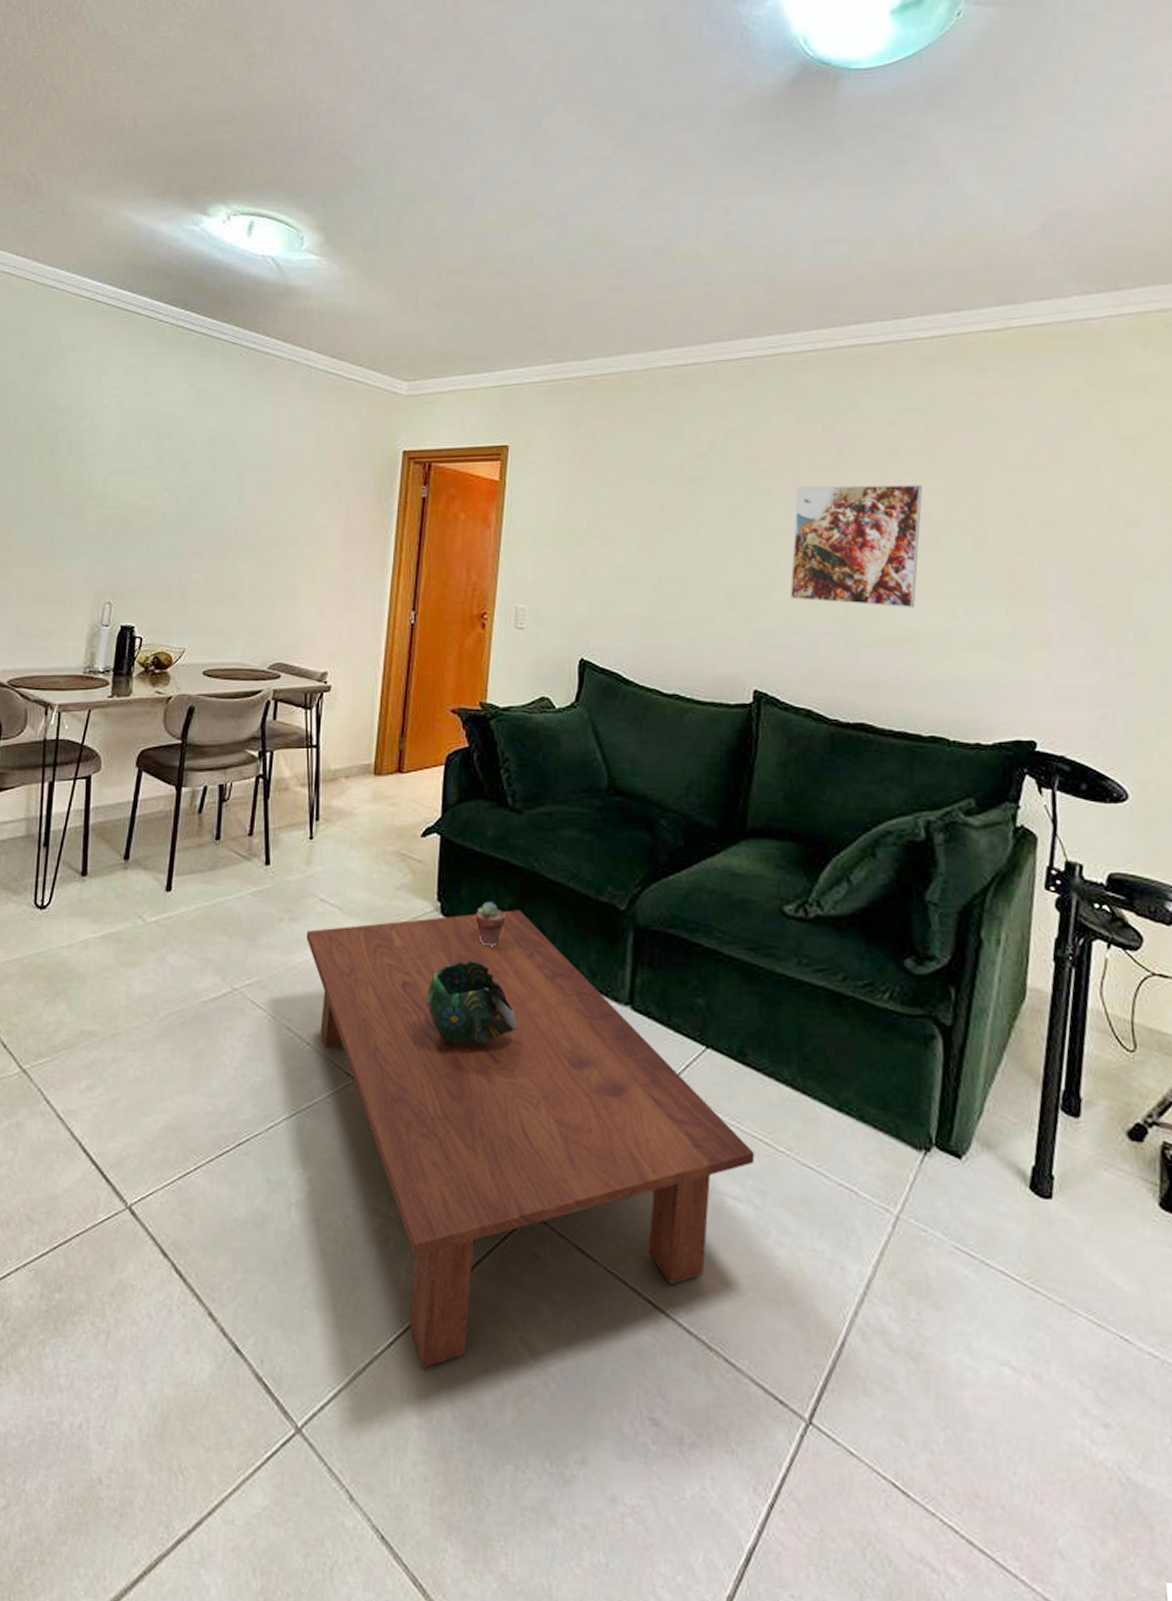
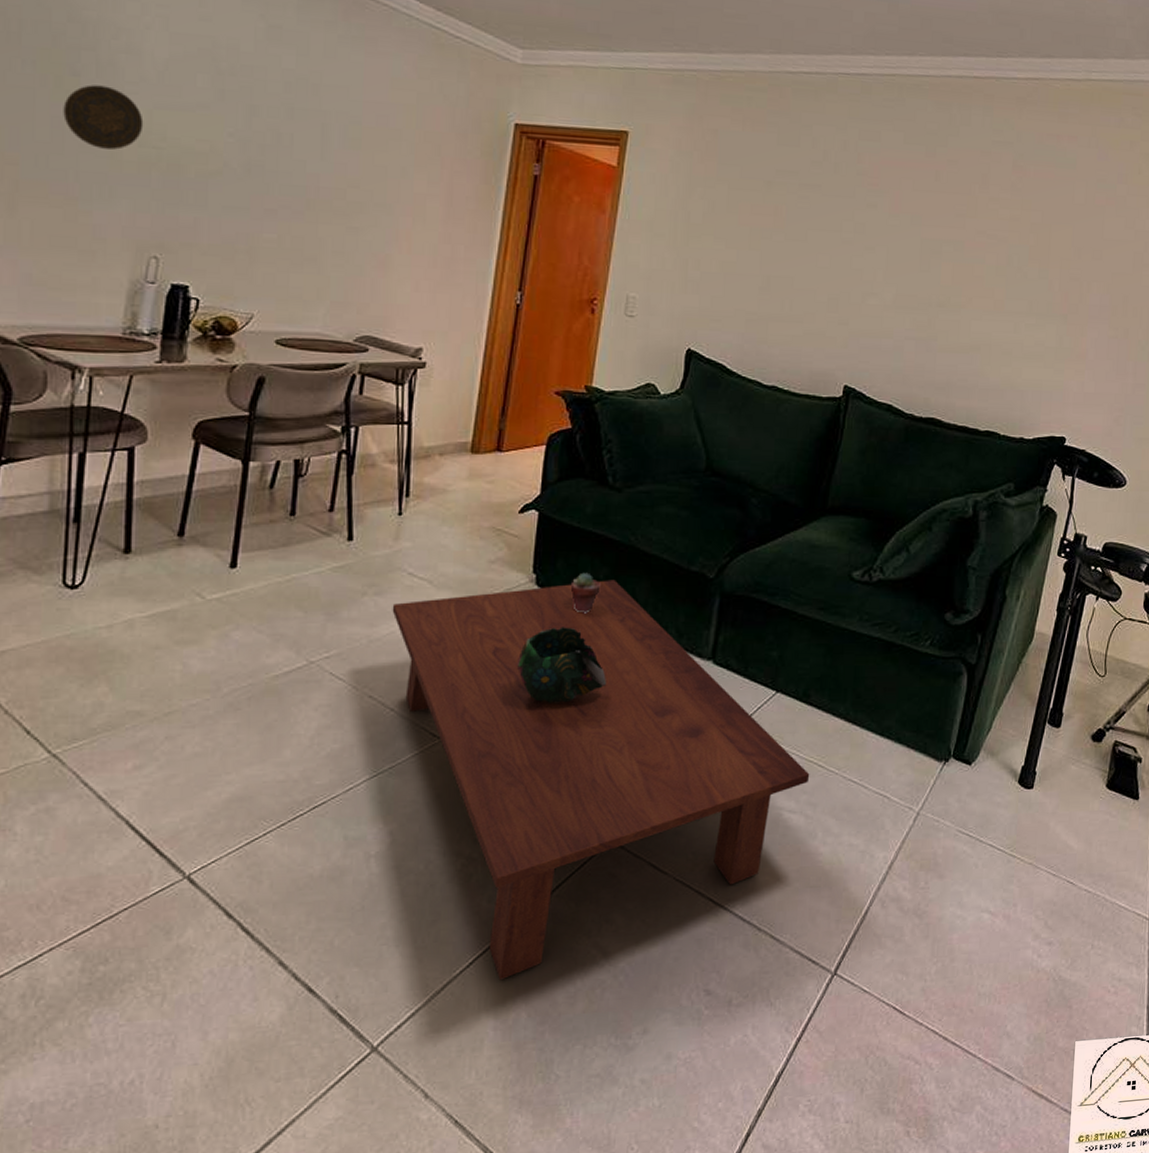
decorative plate: none [44,460,102,513] -> present [63,85,144,150]
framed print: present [789,484,923,609] -> none [882,203,1004,321]

